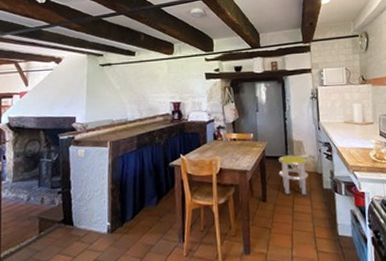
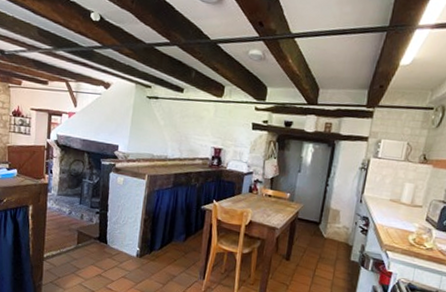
stool: present [279,155,308,196] -> none [308,221,340,264]

